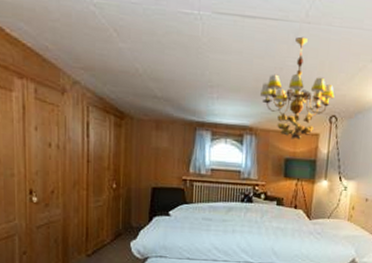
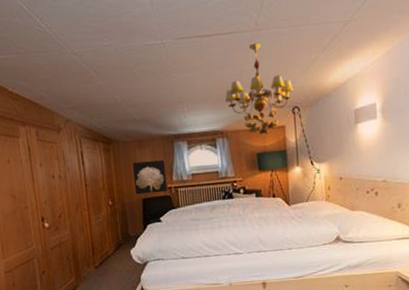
wall art: none [145,145,183,184] -> present [132,160,168,195]

